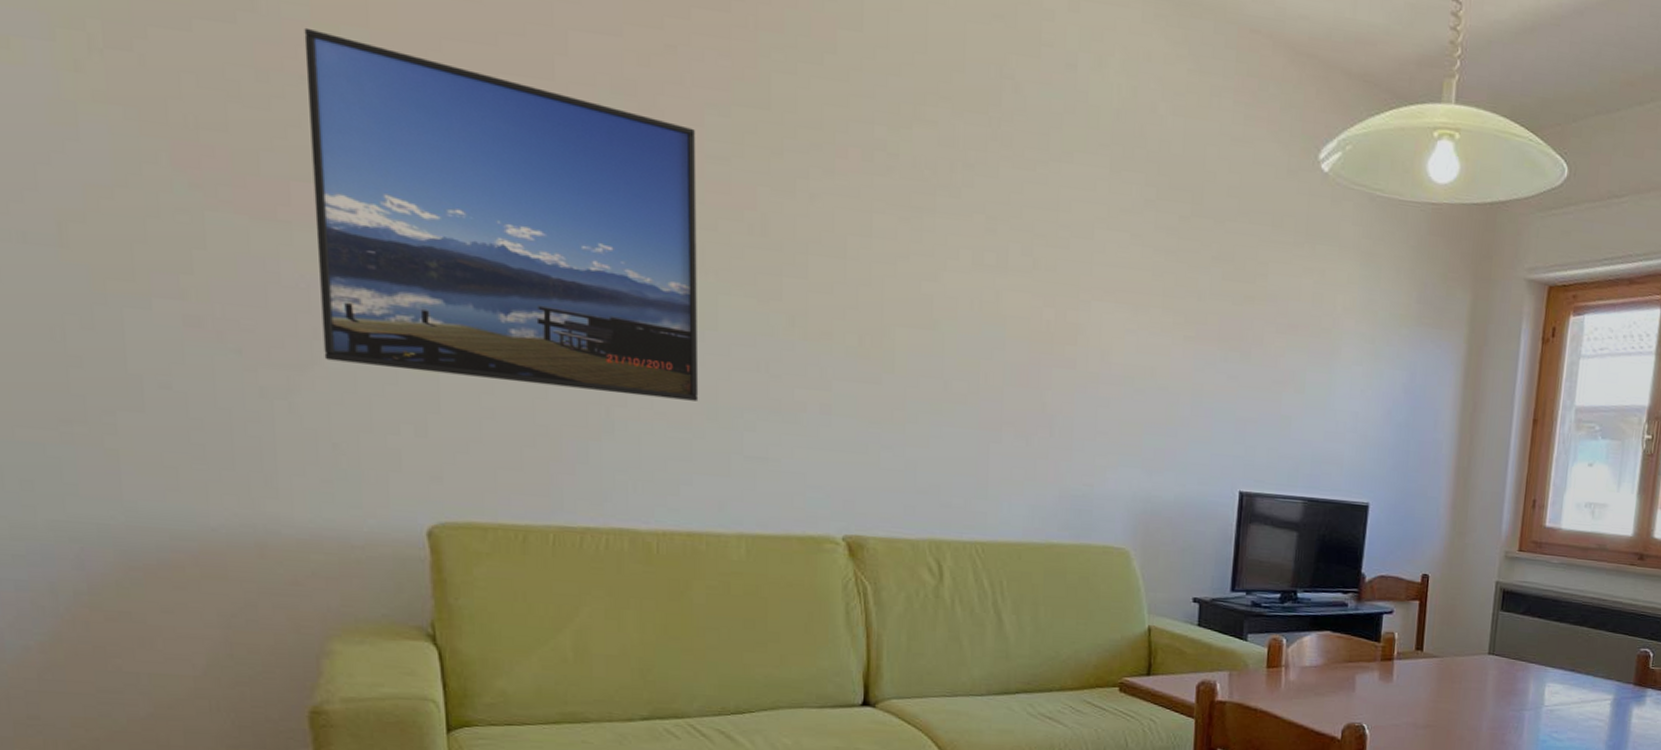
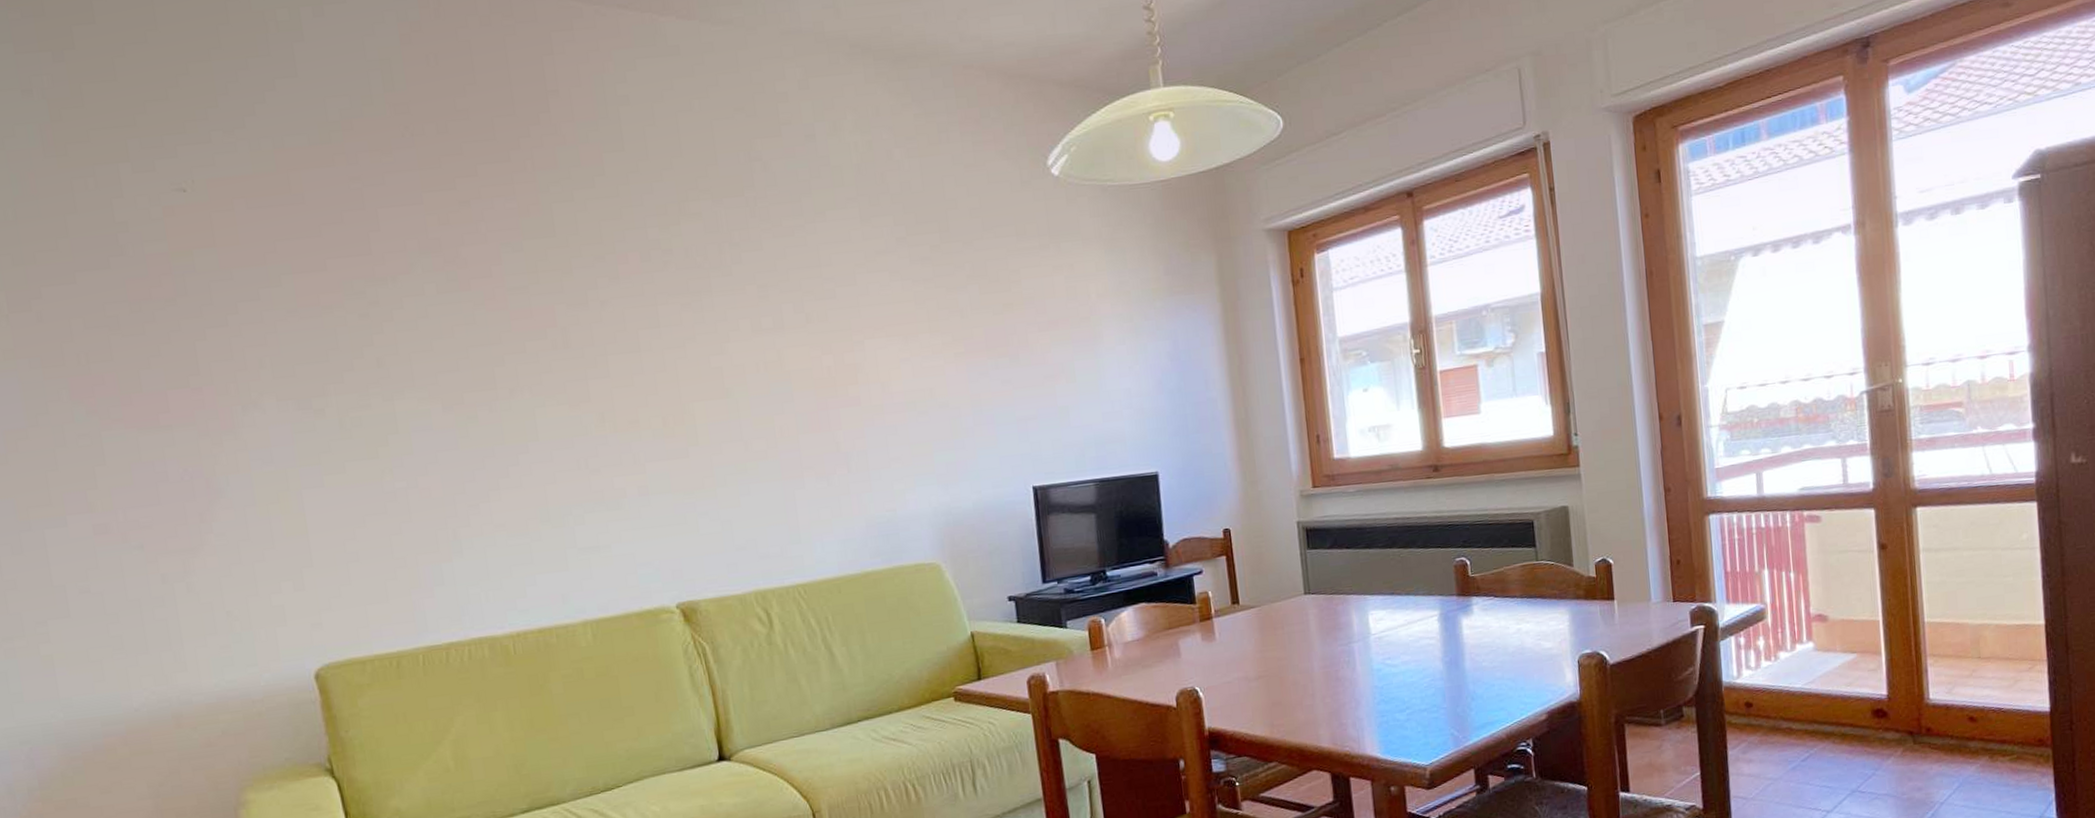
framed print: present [304,27,699,401] -> none [164,258,532,539]

